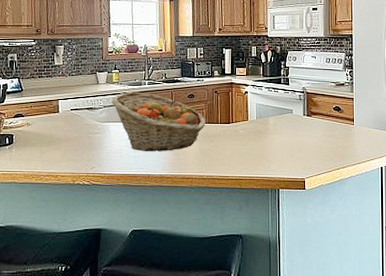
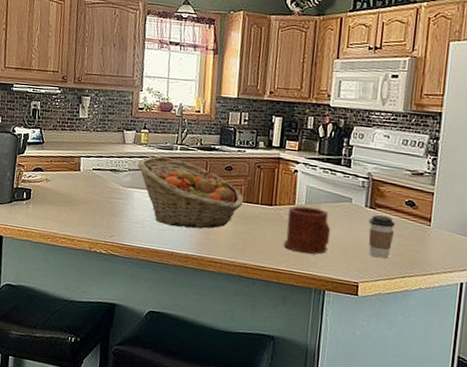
mug: none [242,121,279,161] -> present [284,206,331,255]
coffee cup: none [307,121,328,156] -> present [368,215,396,259]

